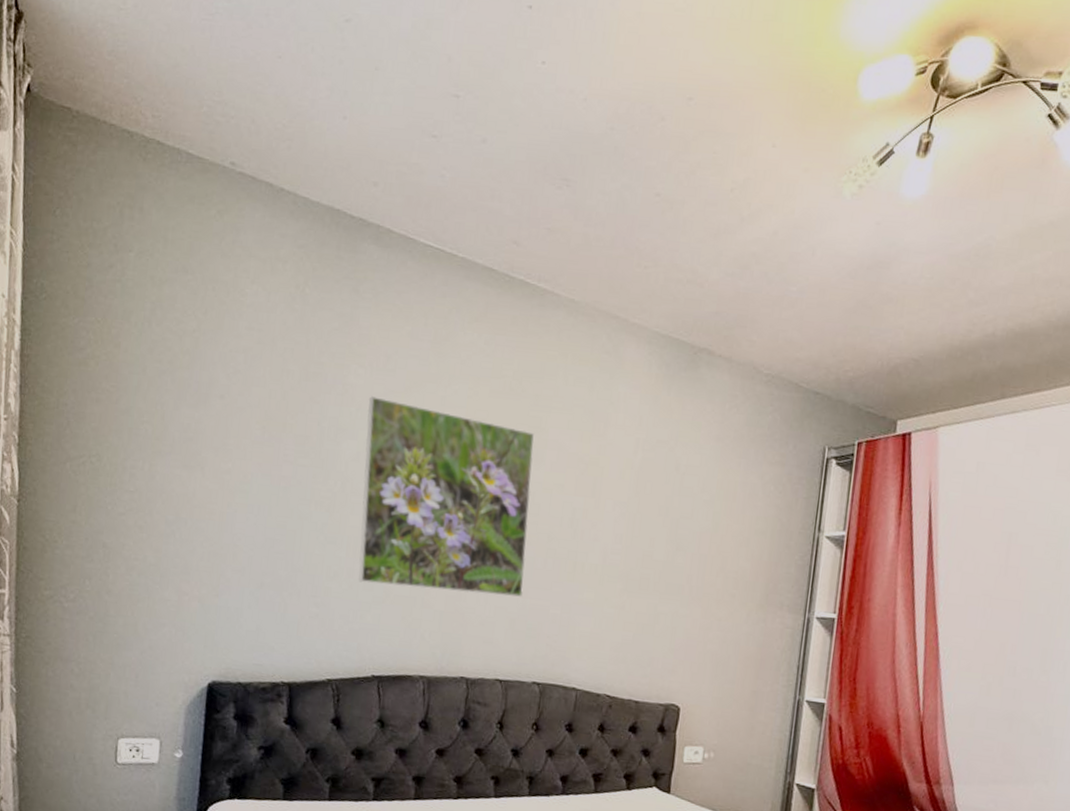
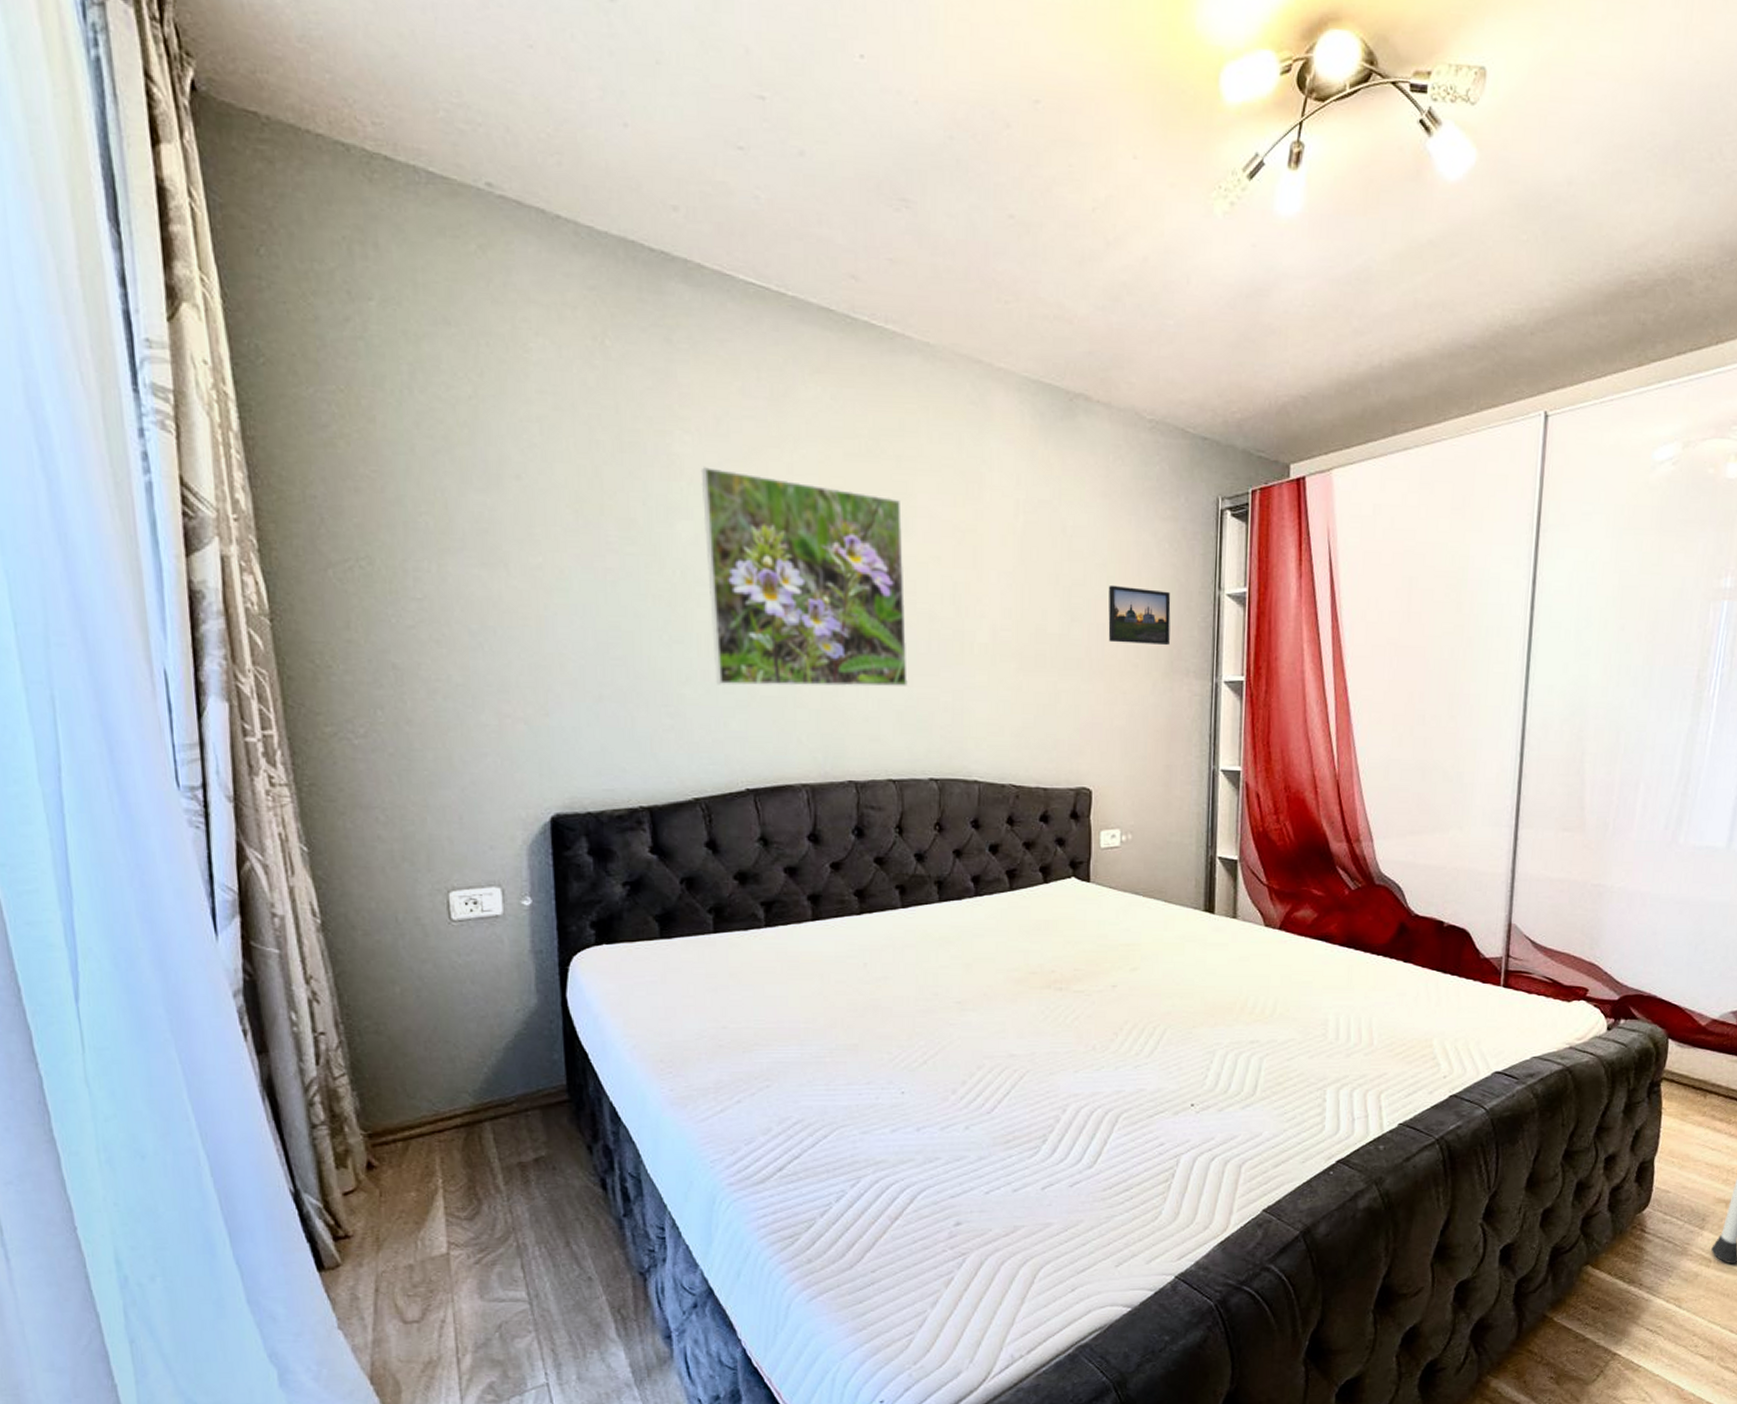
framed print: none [709,520,772,580] -> present [1108,585,1171,646]

